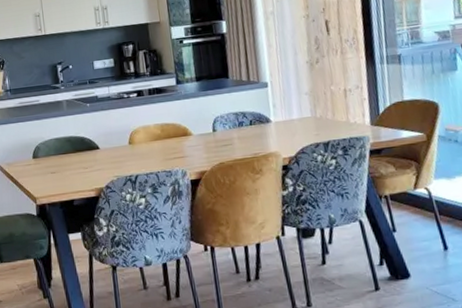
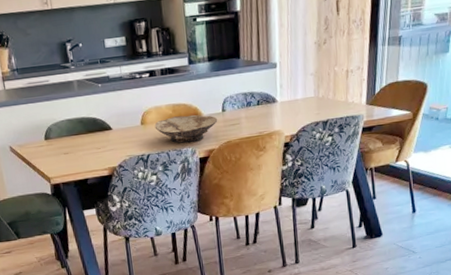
bowl: none [143,134,209,165] -> present [154,114,218,144]

